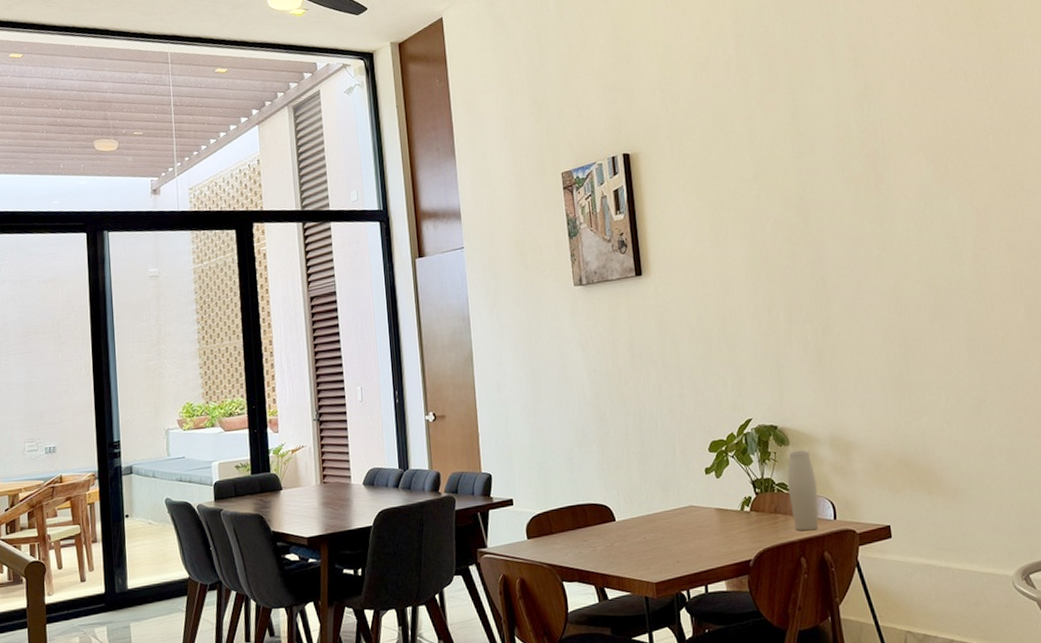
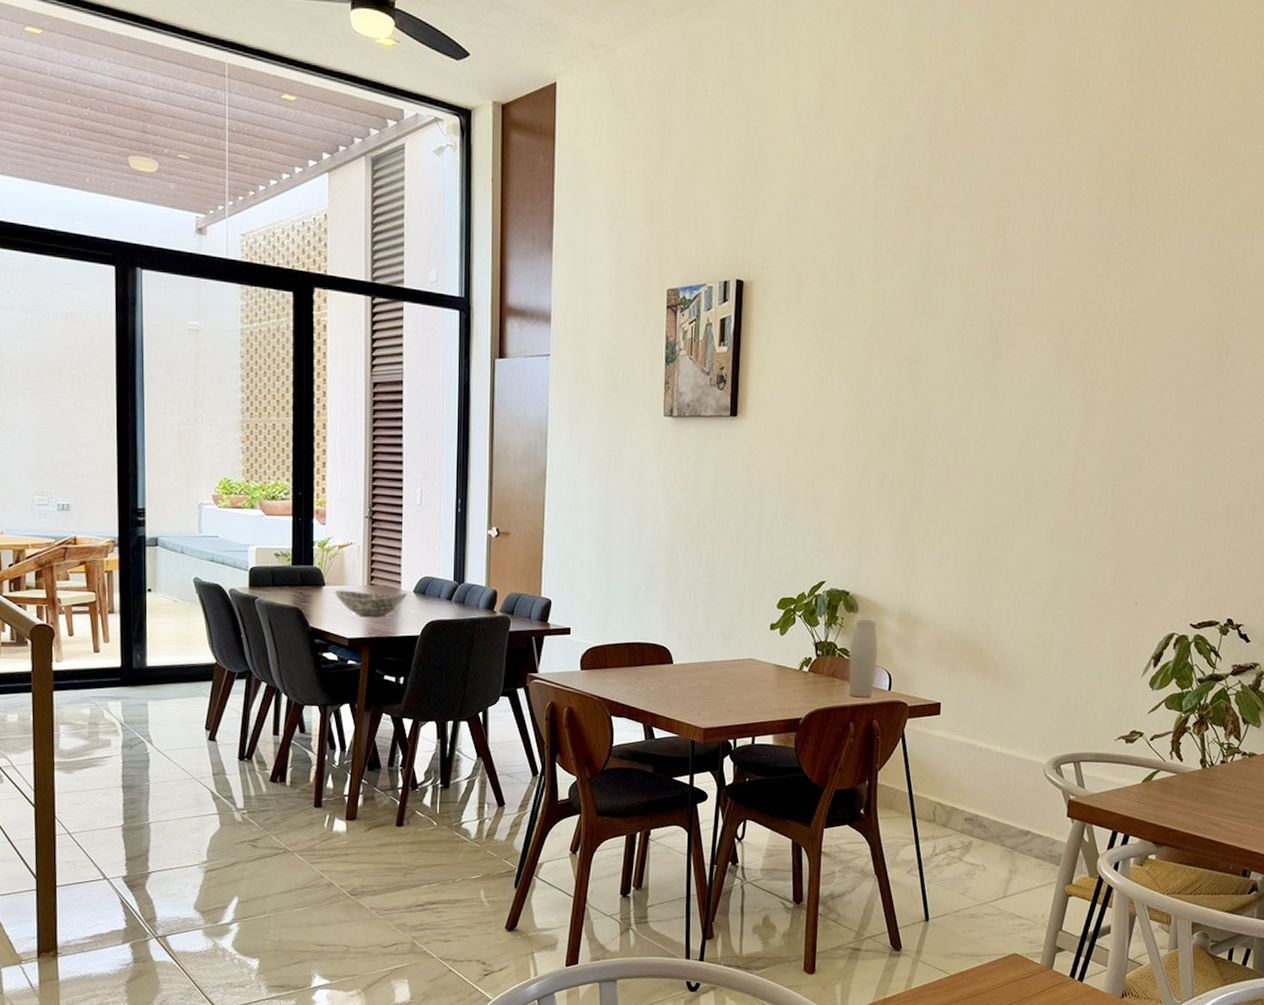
bowl: none [290,486,358,515] -> present [334,590,407,617]

